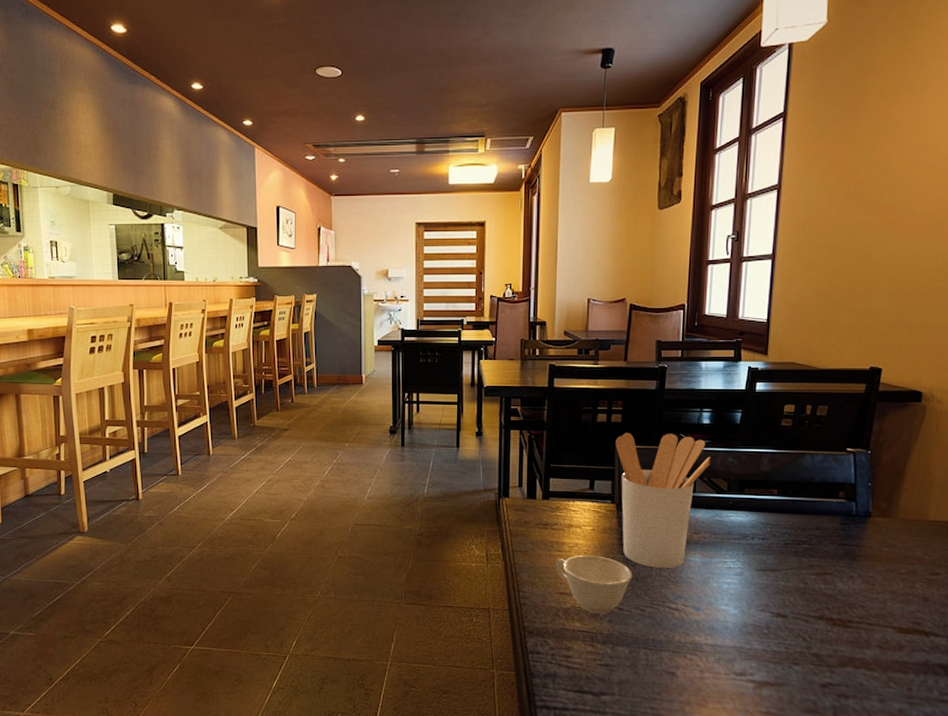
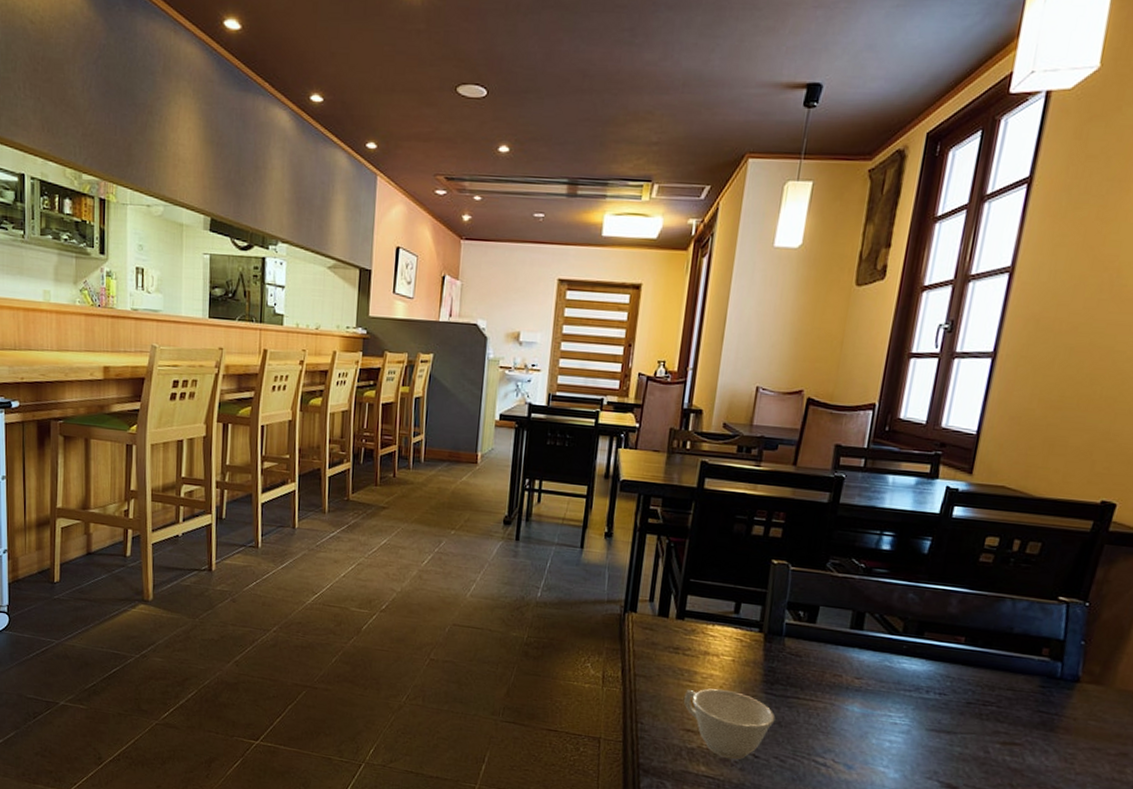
utensil holder: present [615,433,711,568] -> none [766,551,888,716]

